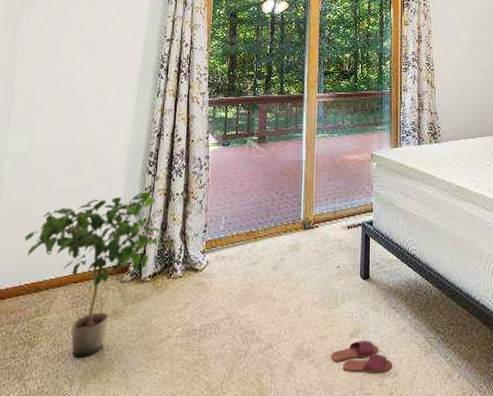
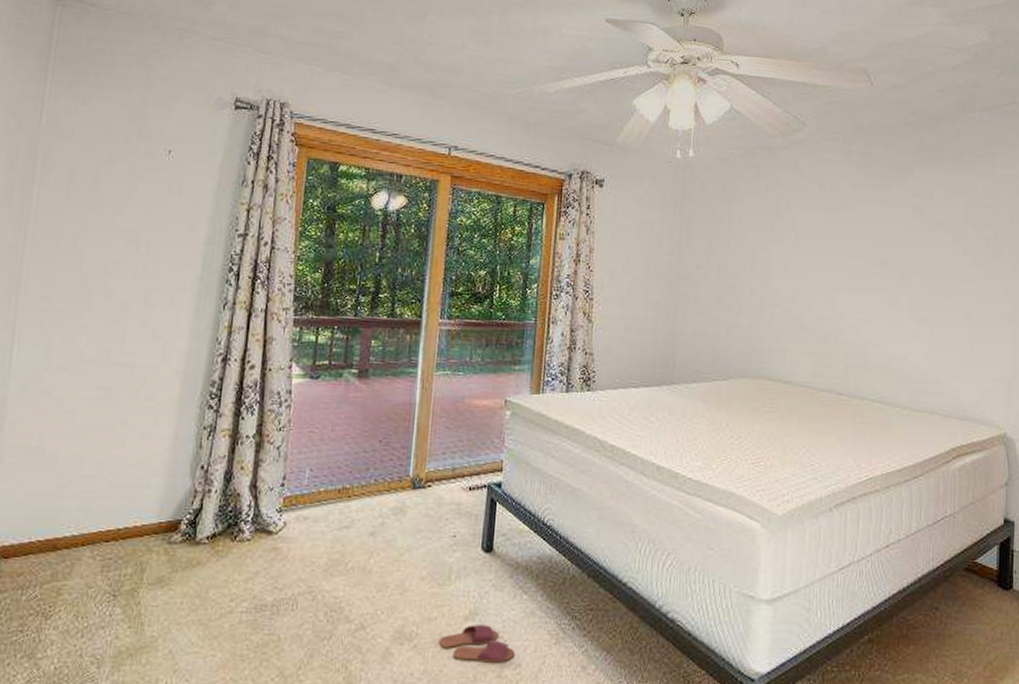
potted plant: present [23,191,161,358] -> none [34,431,223,634]

